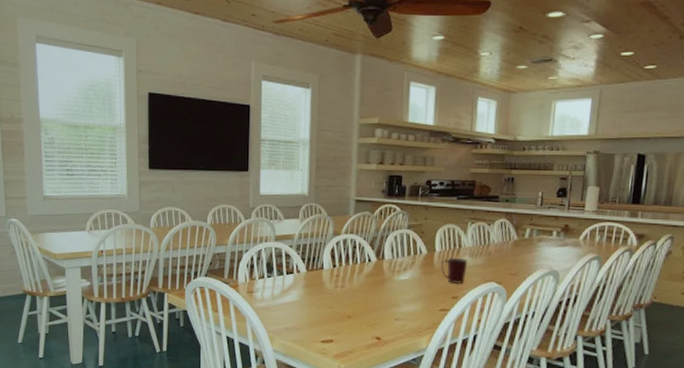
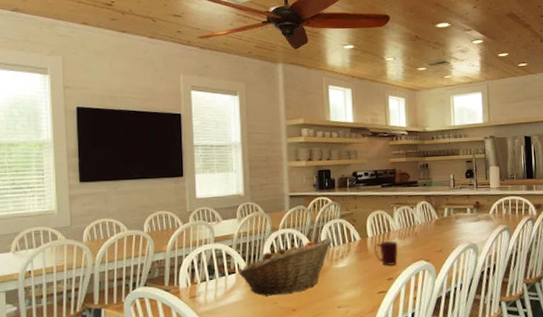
fruit basket: none [296,248,397,301] -> present [238,238,333,296]

